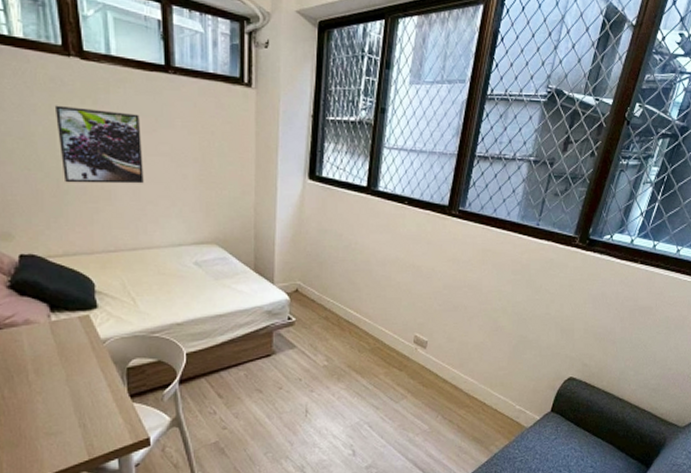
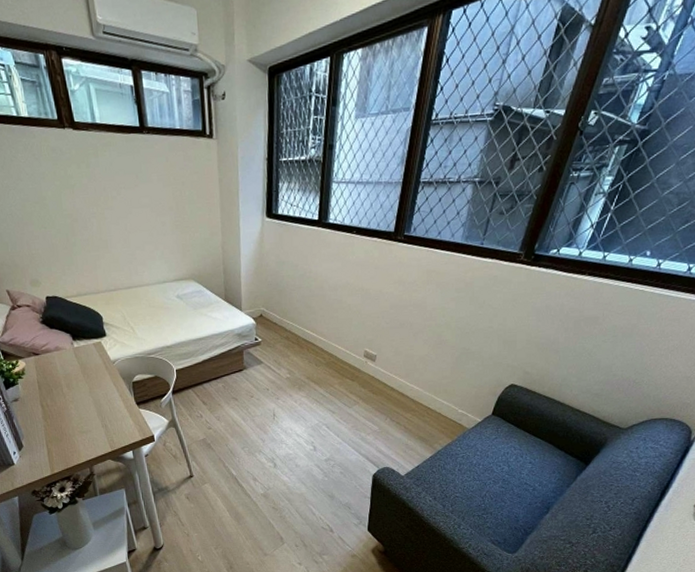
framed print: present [54,105,144,184] -> none [58,171,132,237]

